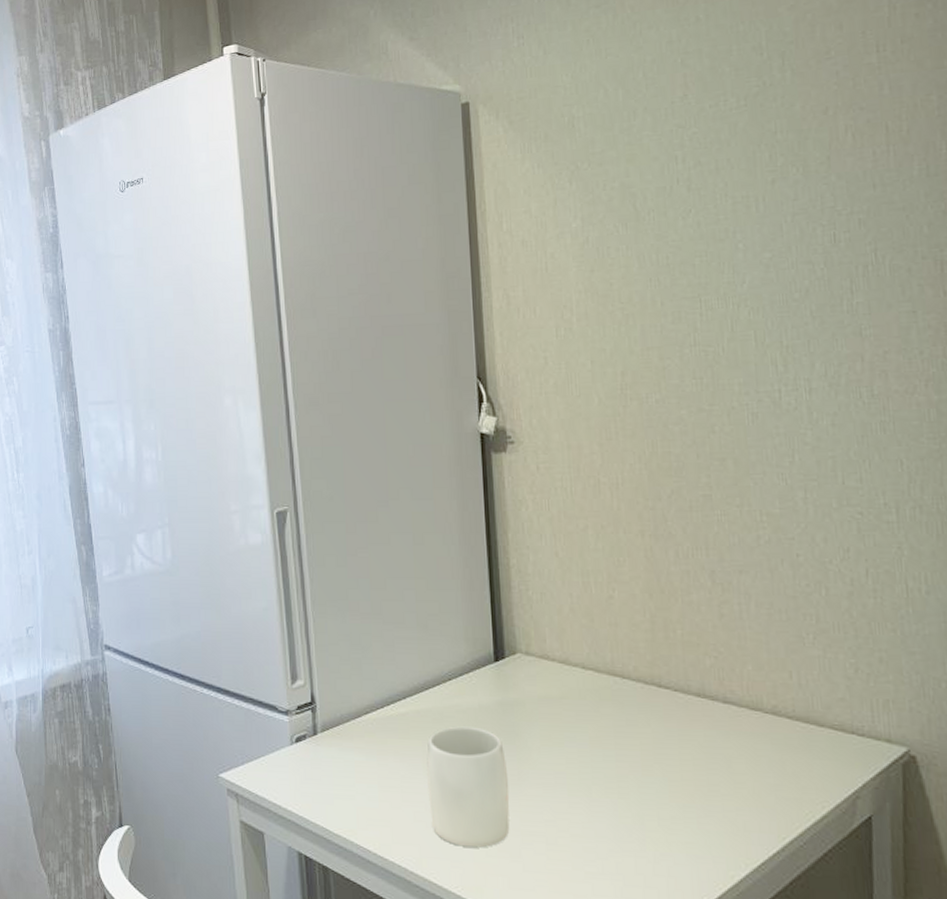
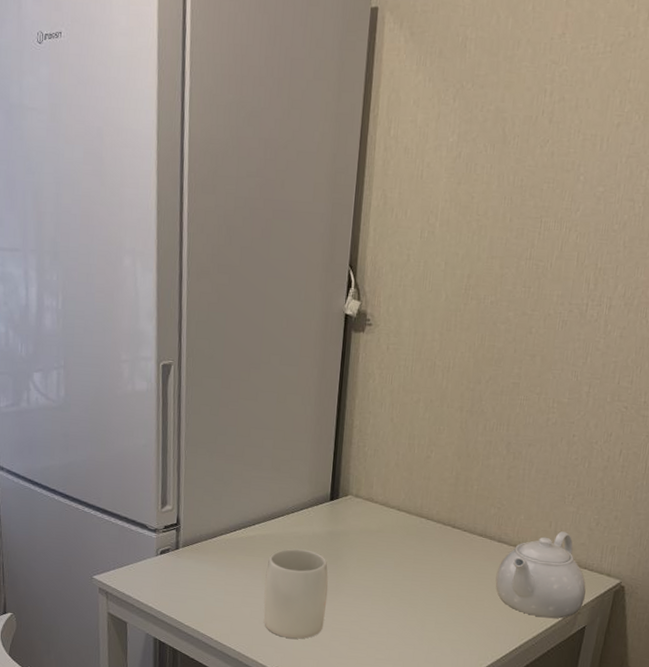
teapot: none [729,684,862,807] -> present [495,531,586,619]

